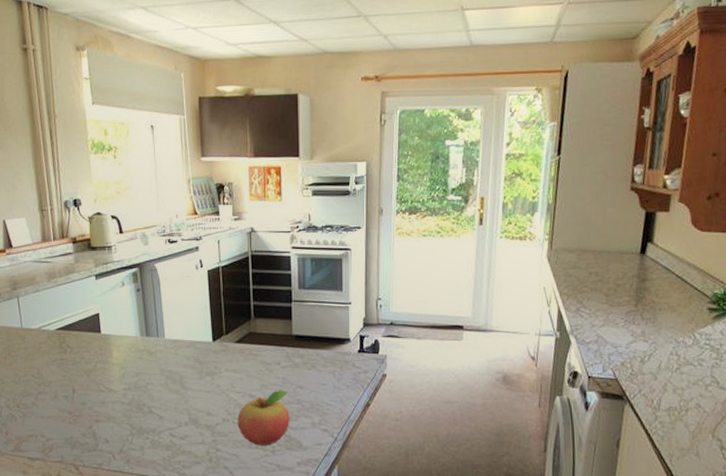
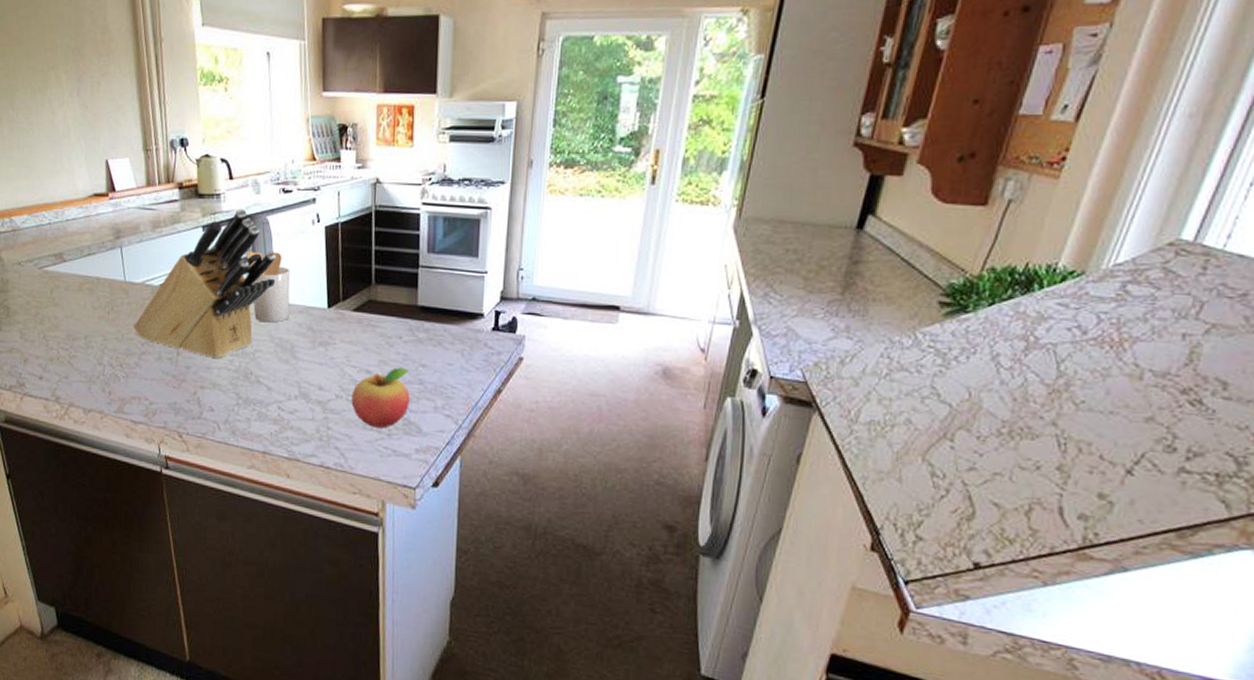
knife block: none [30,258,164,394] -> present [133,208,276,359]
utensil holder: none [137,294,178,358] -> present [246,251,290,323]

